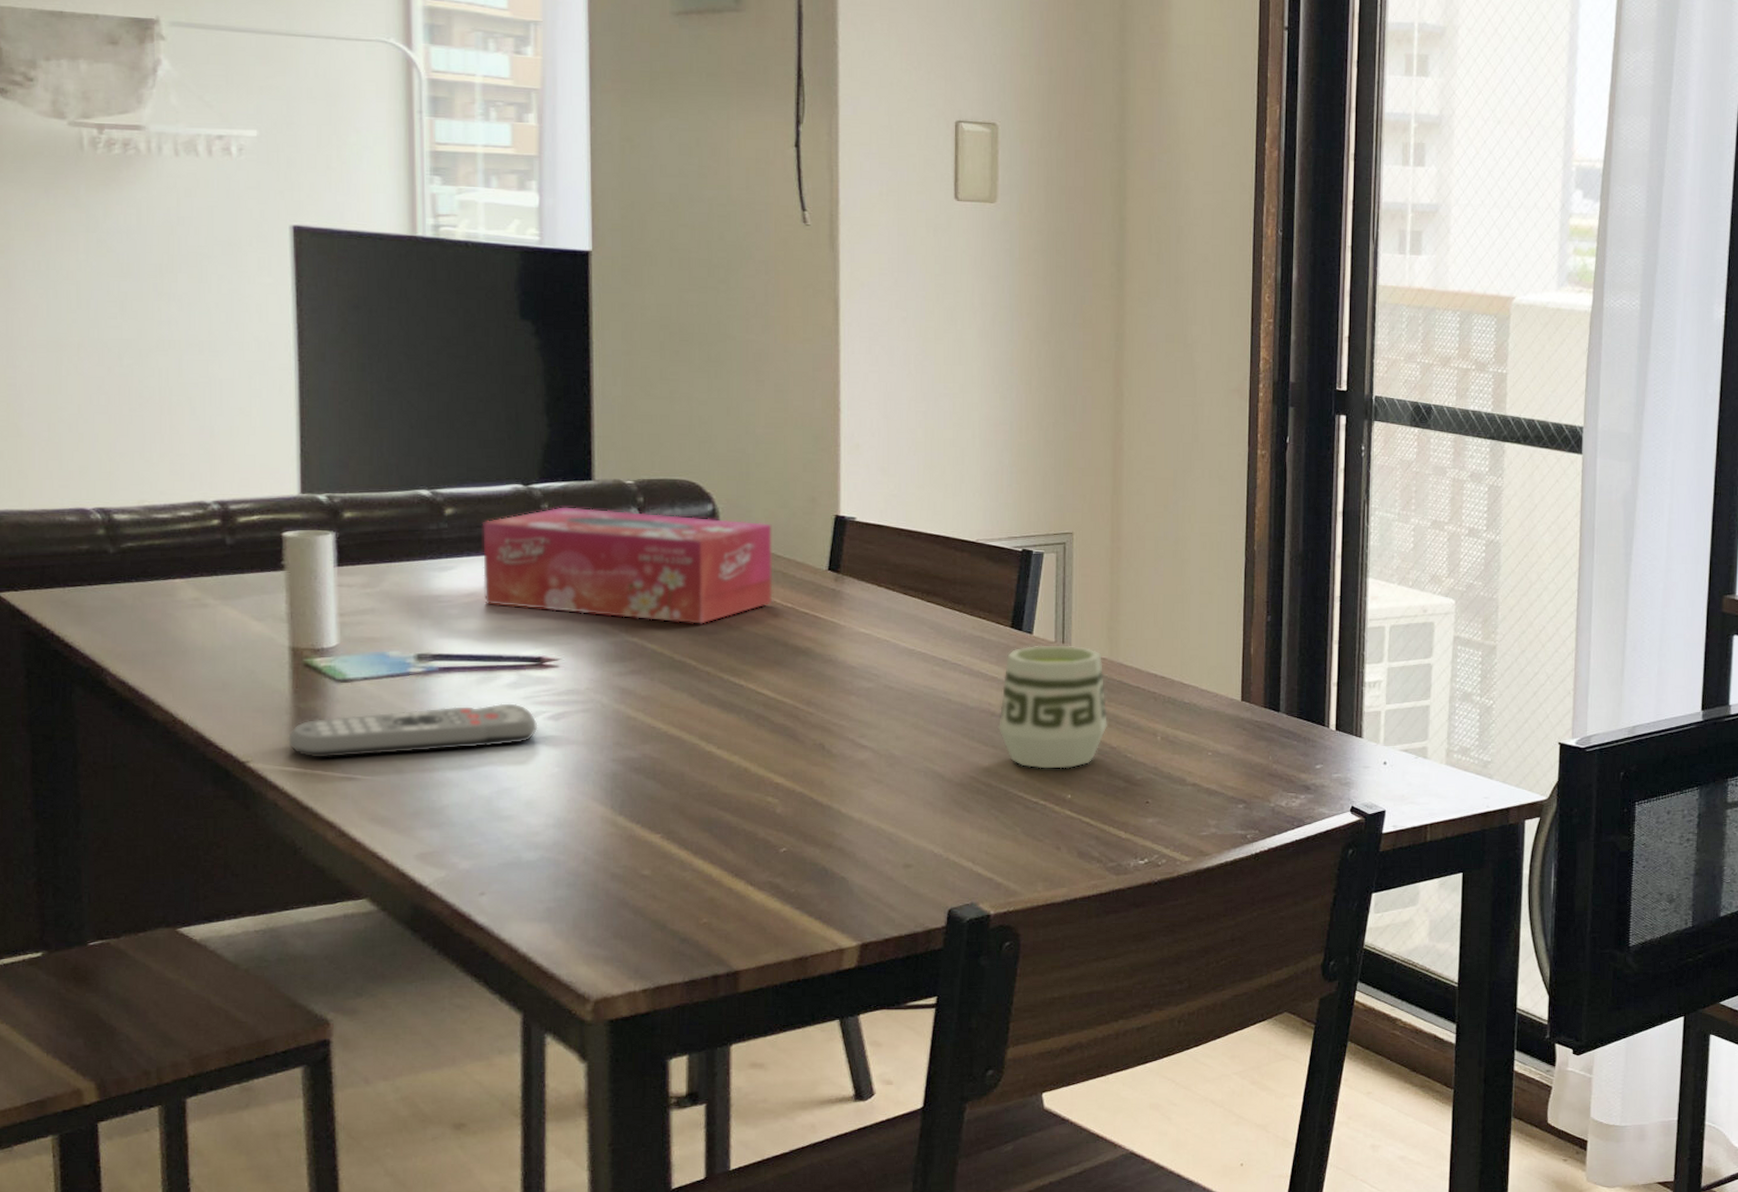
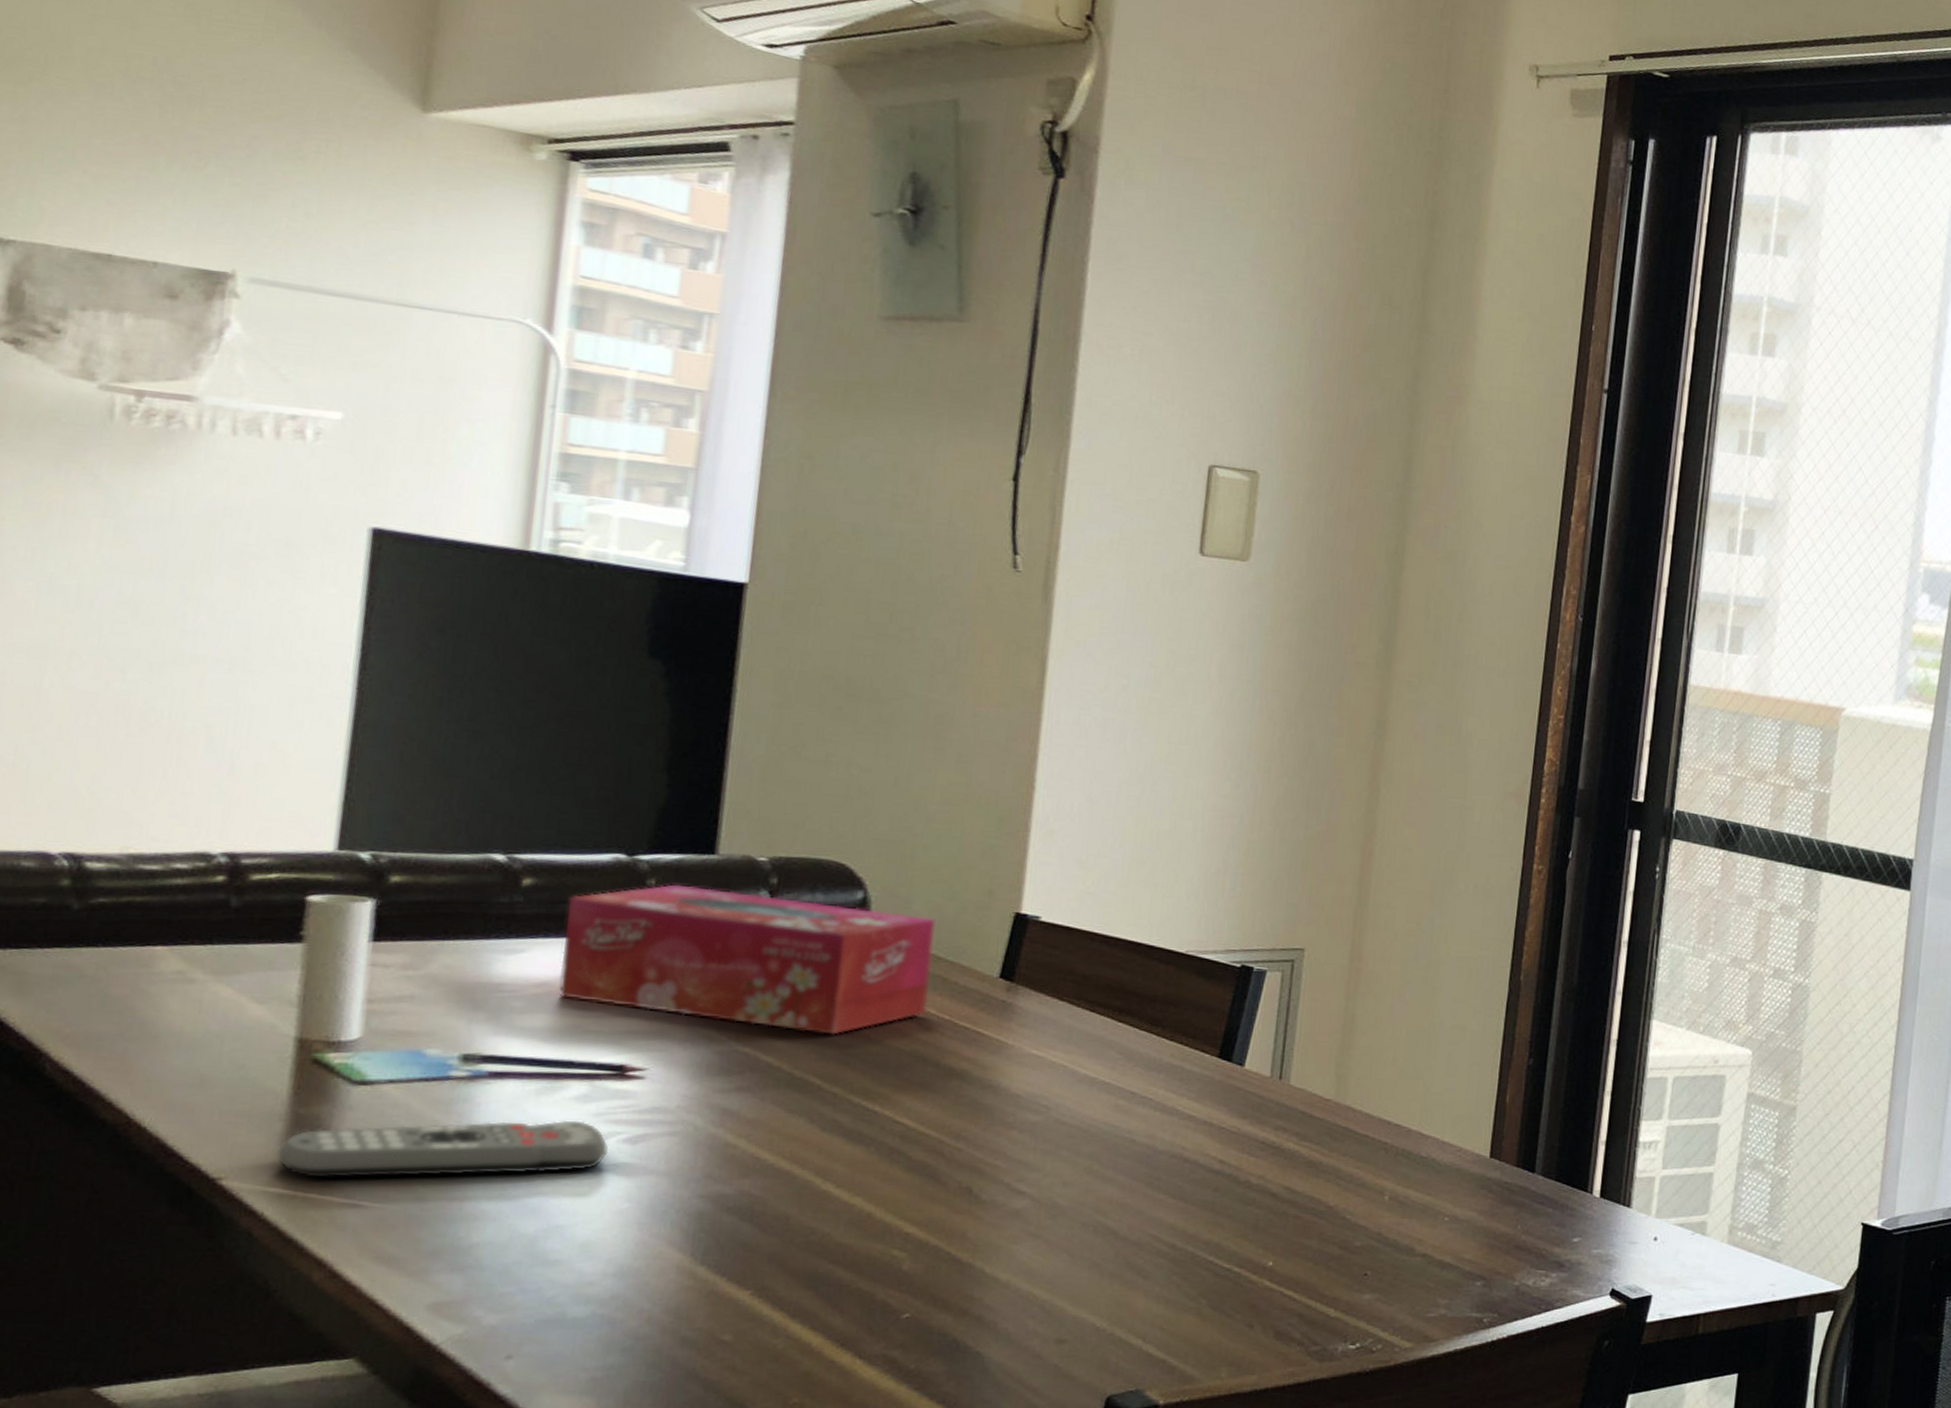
cup: present [999,645,1107,769] -> none [1191,1079,1327,1230]

